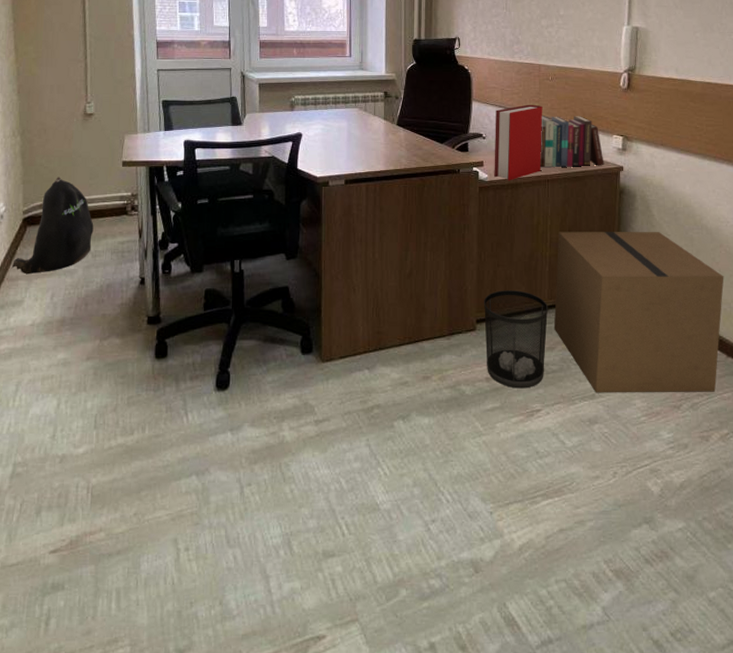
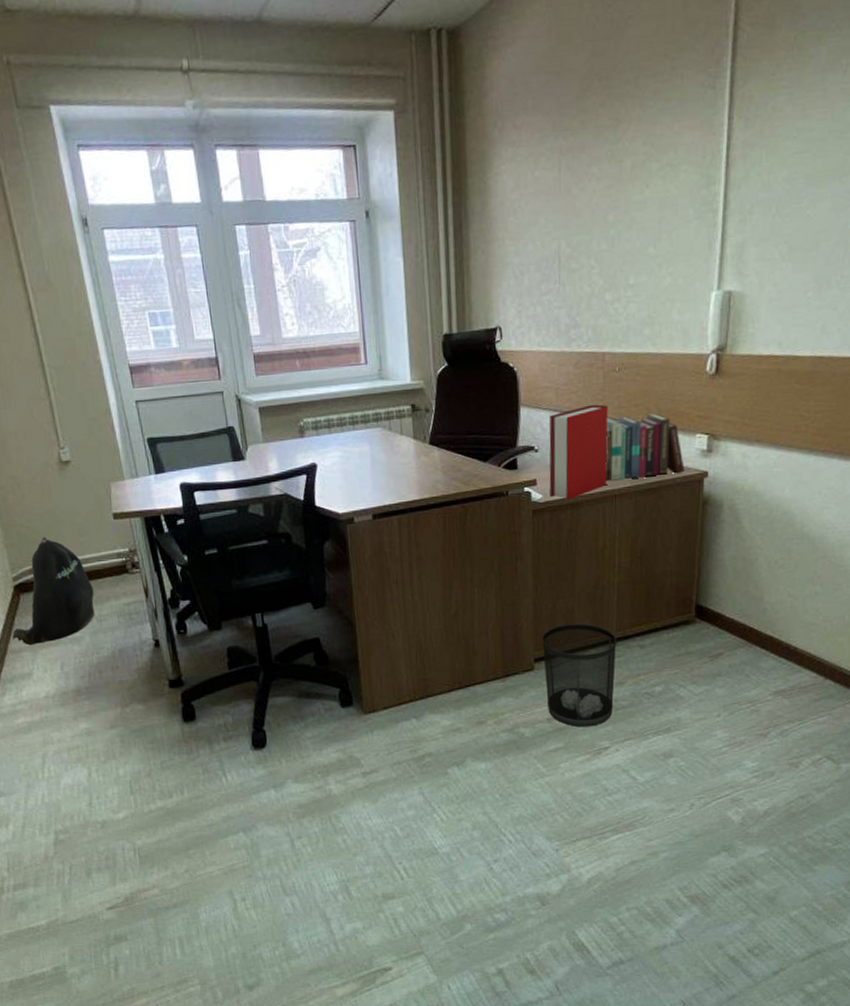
cardboard box: present [553,232,724,393] -> none [623,546,827,727]

